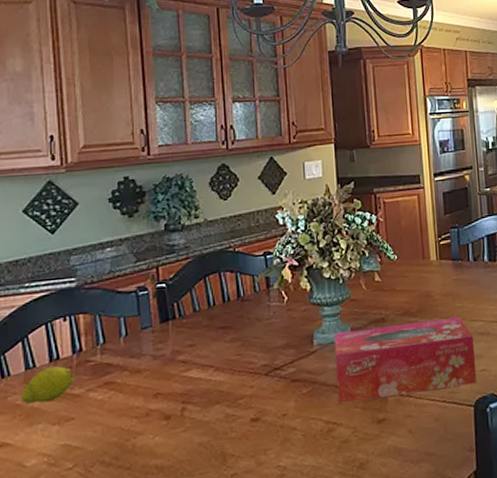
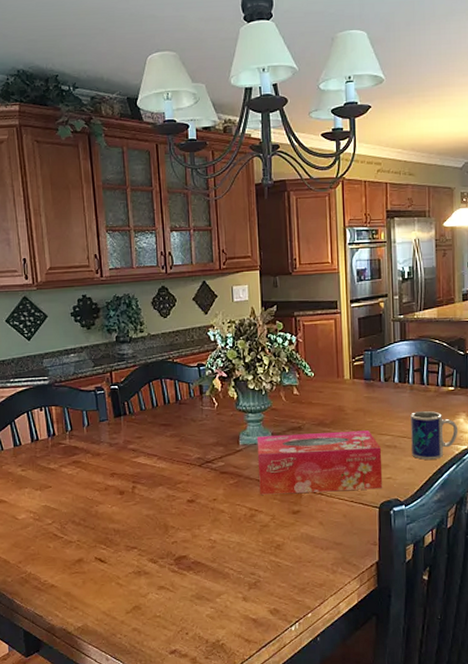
fruit: present [21,366,74,404] -> none [12,446,50,473]

